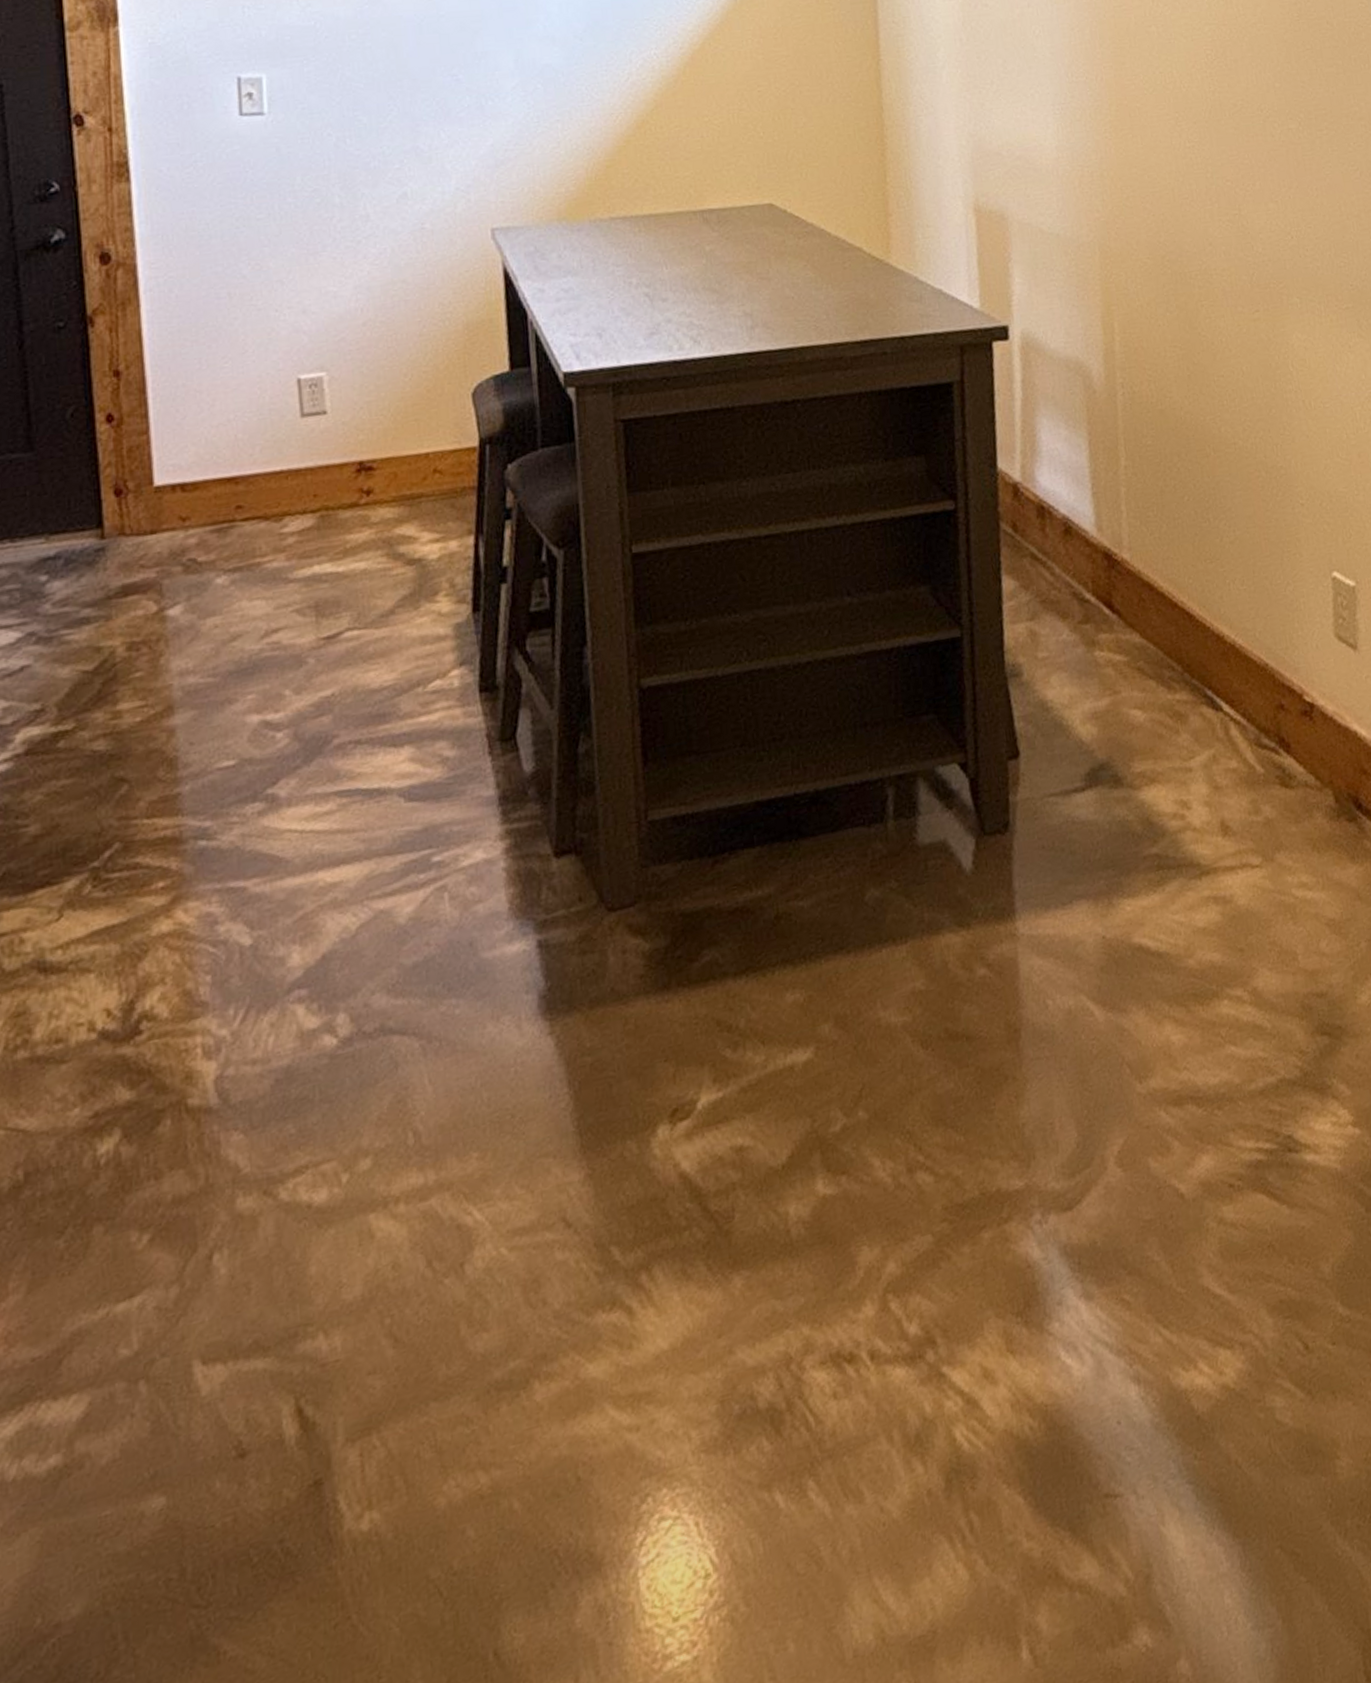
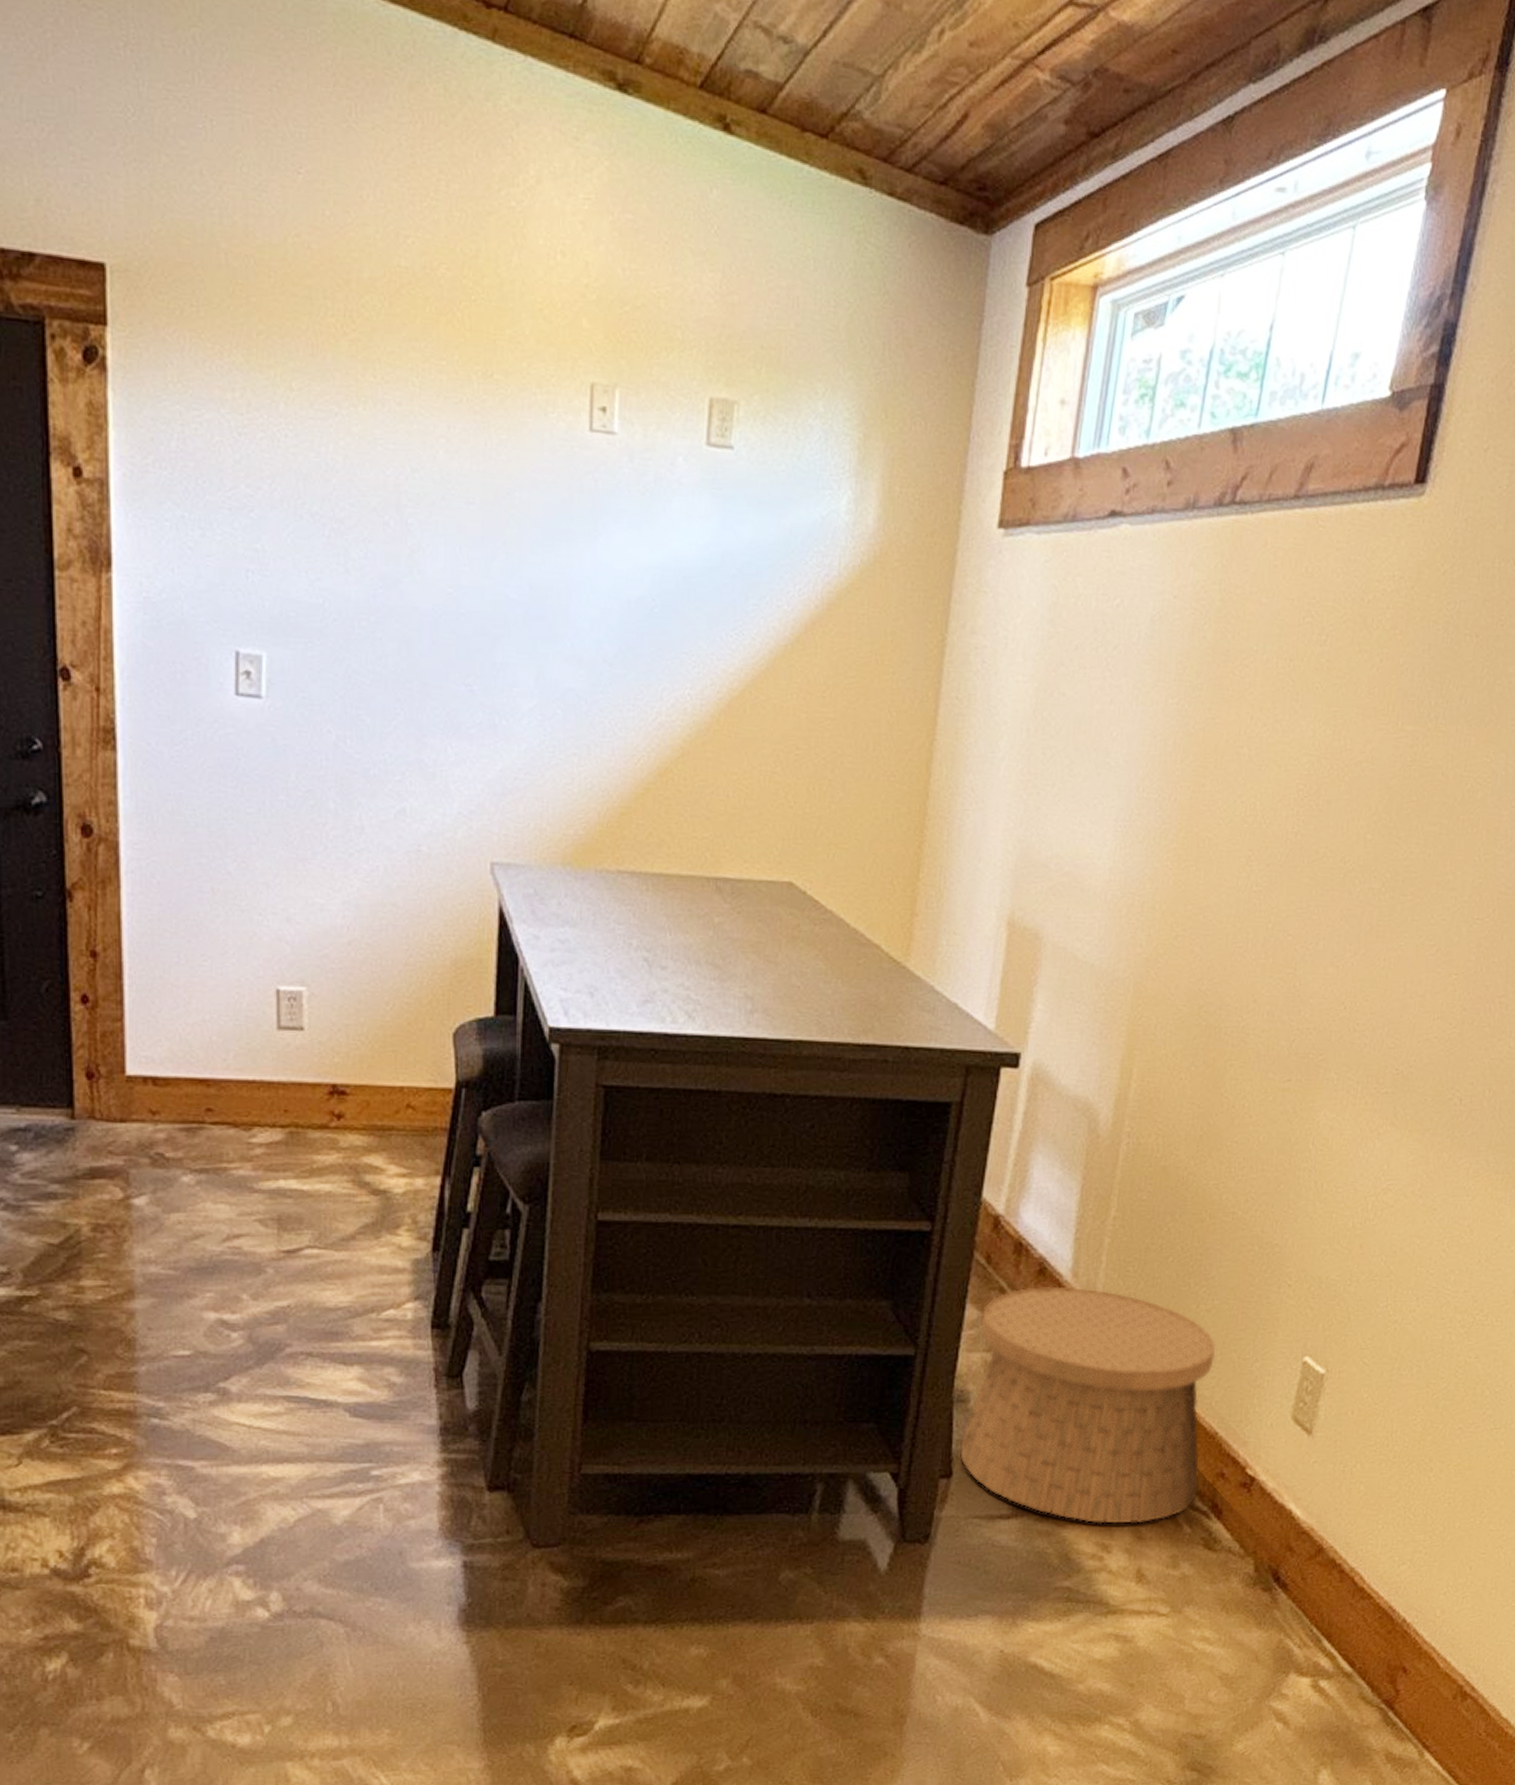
basket: none [1018,539,1263,781] -> present [960,1286,1217,1524]

